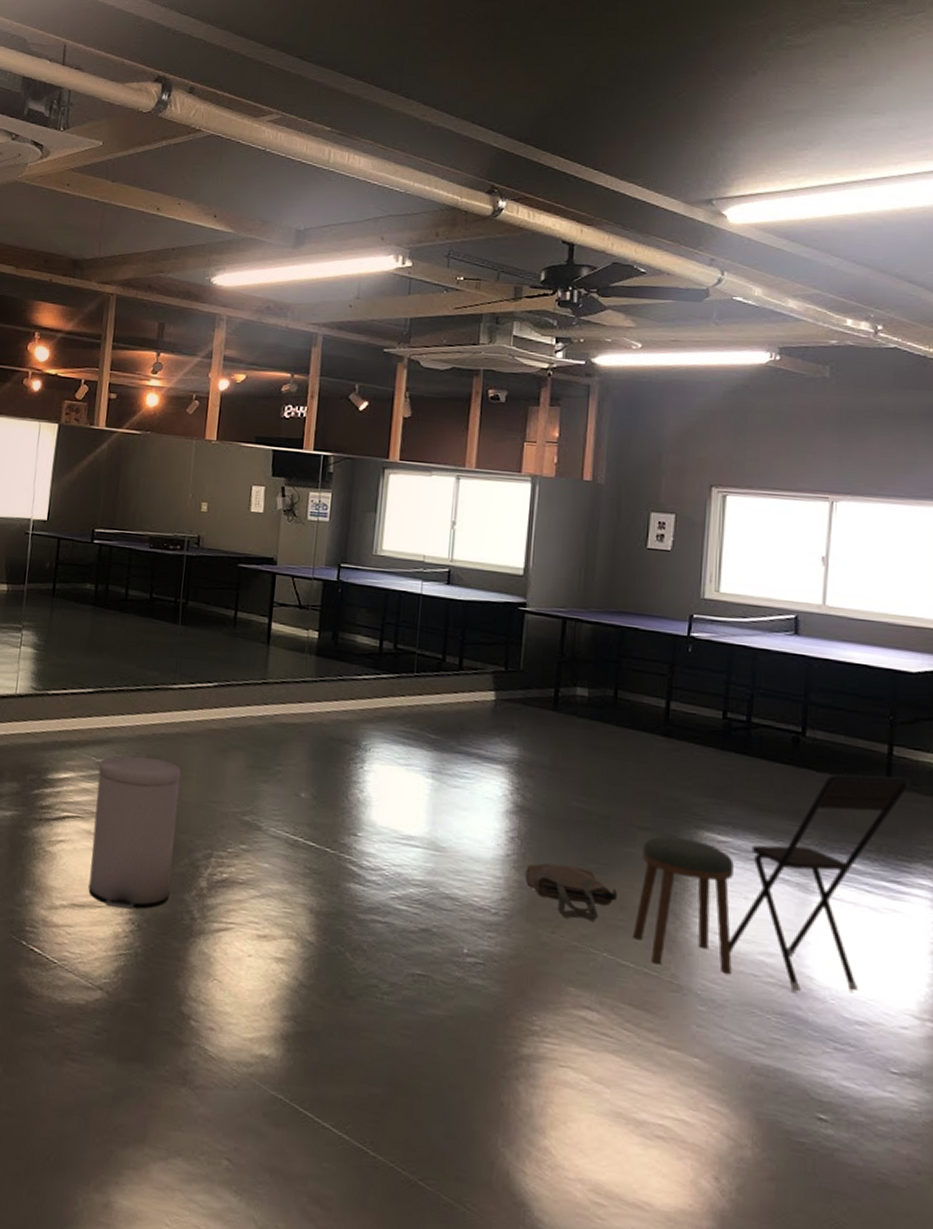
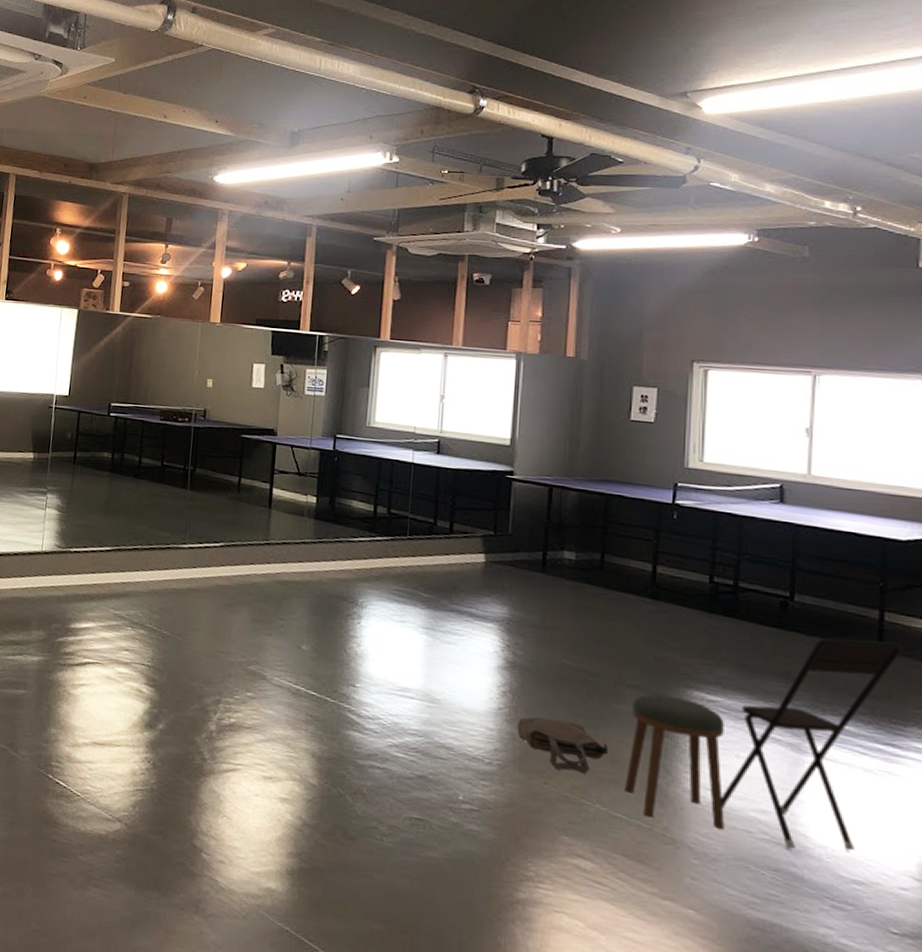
pedal bin: present [88,755,181,909] -> none [108,608,191,749]

